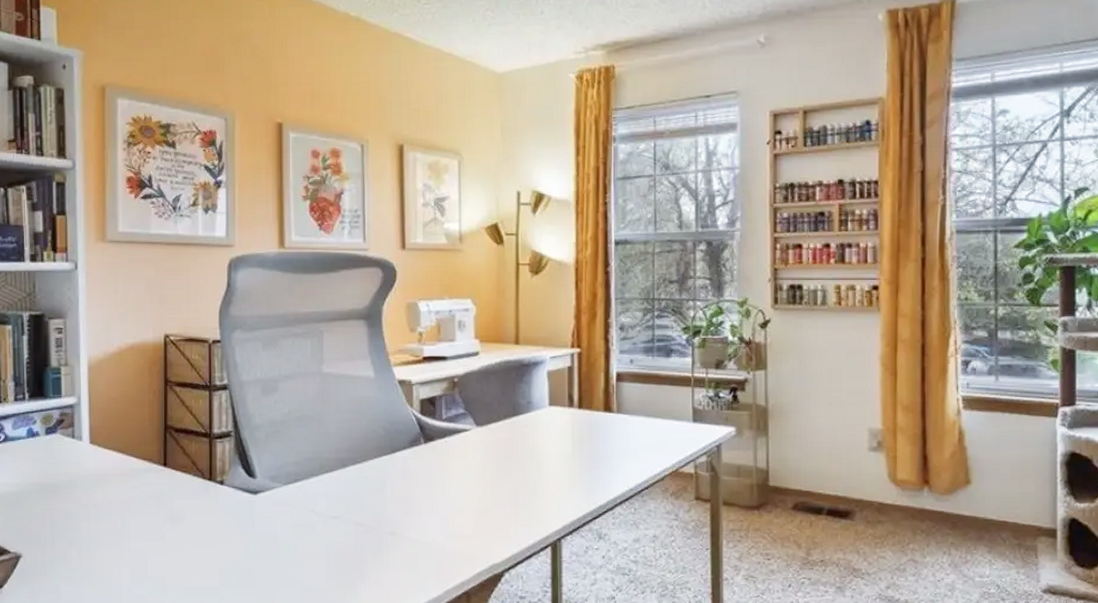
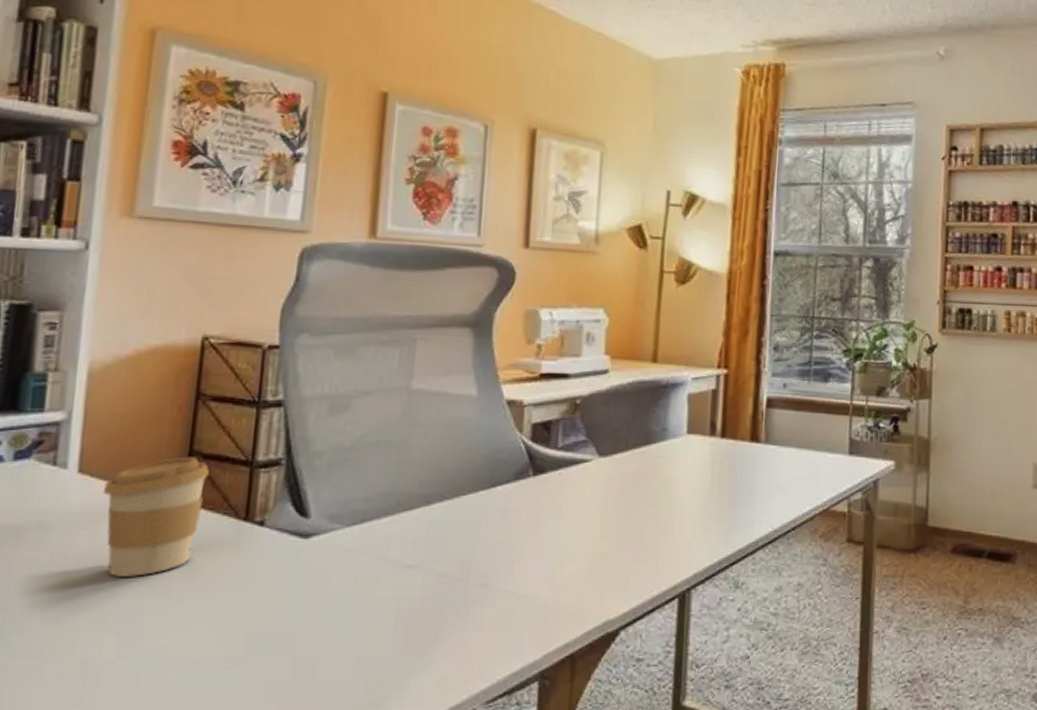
coffee cup: none [108,430,180,524] -> present [102,456,209,578]

